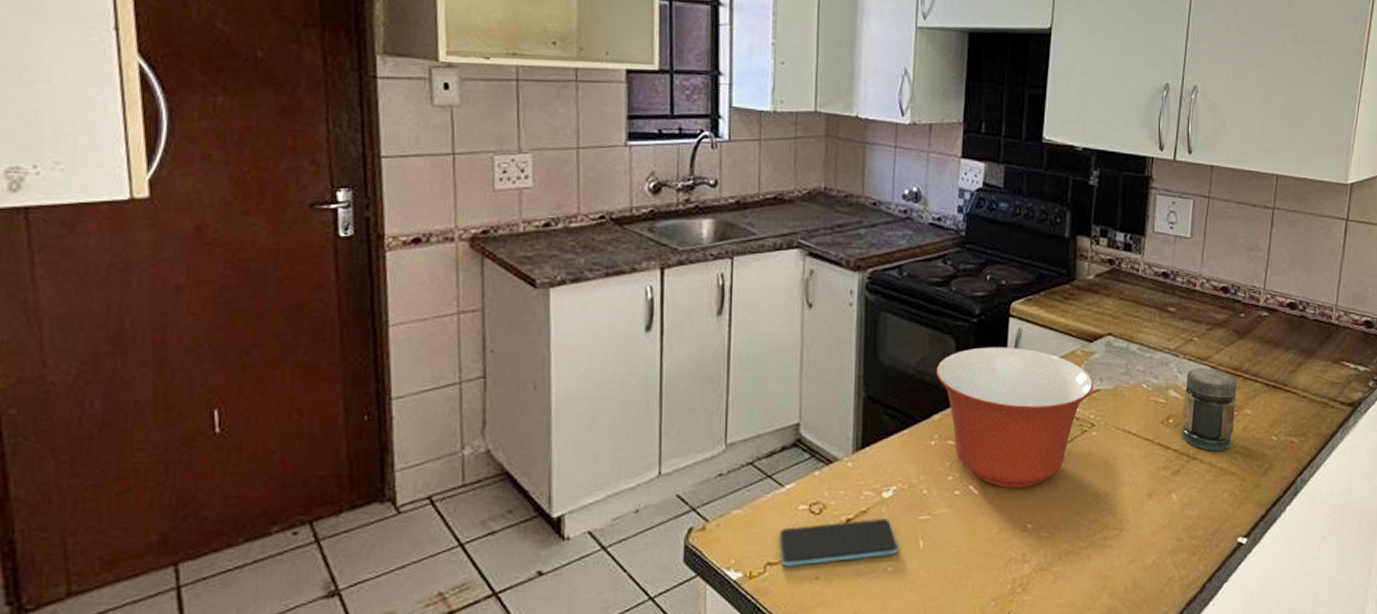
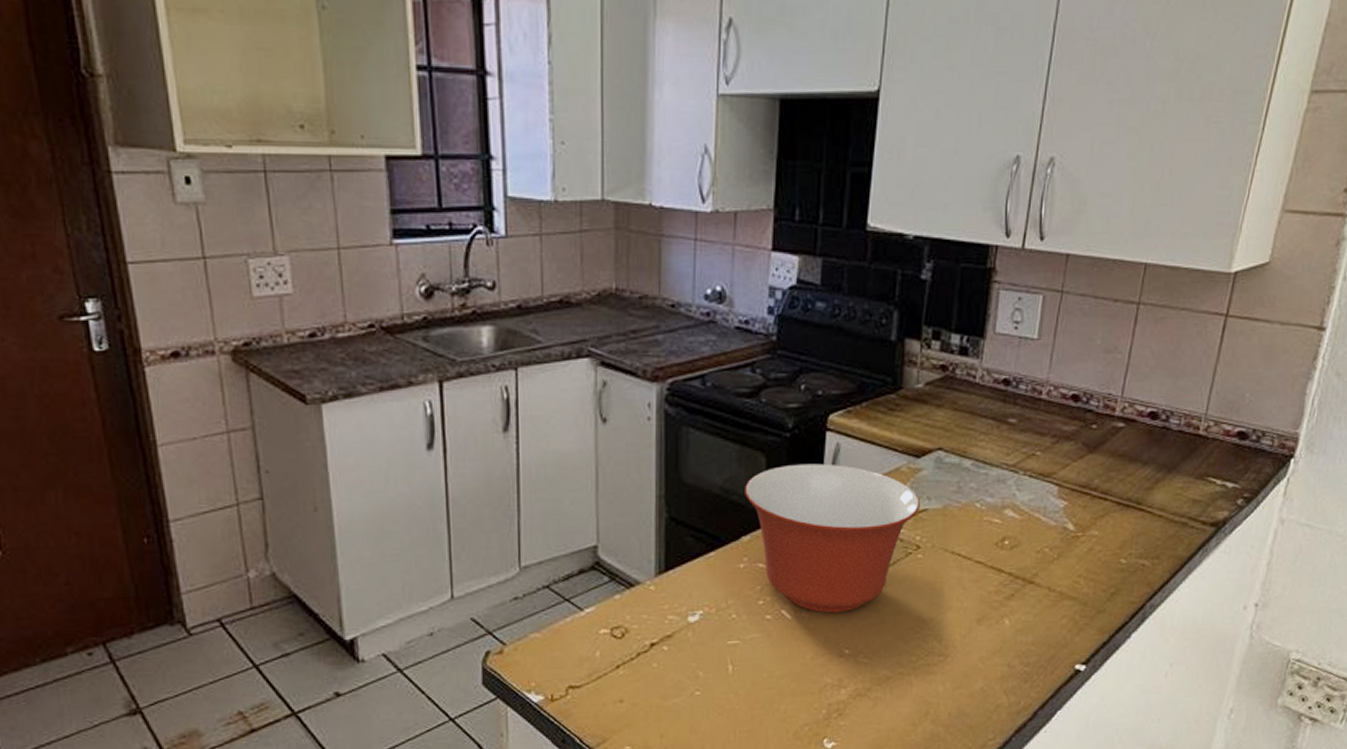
smartphone: present [779,518,898,567] -> none [581,643,705,690]
jar: present [1182,368,1237,452] -> none [1018,485,1084,575]

